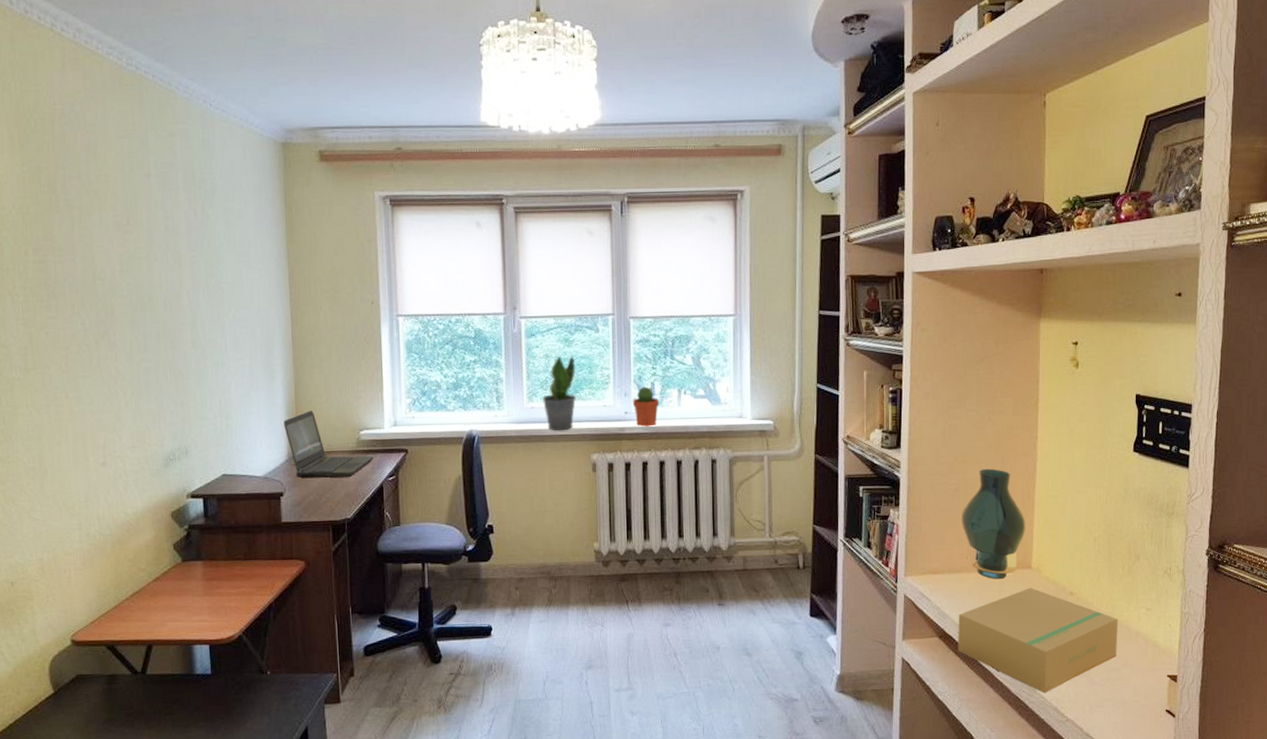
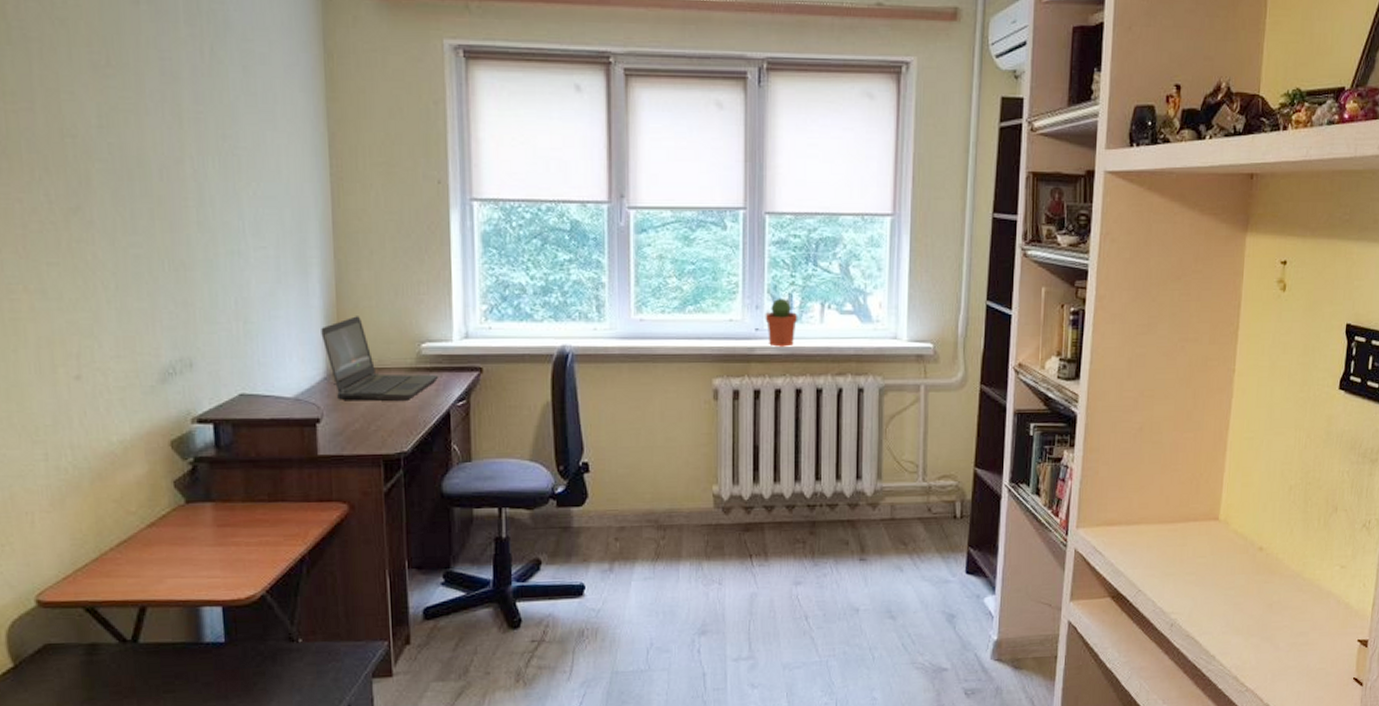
potted plant: present [542,355,577,431] -> none [653,257,697,350]
box: present [957,587,1118,693] -> none [1131,541,1310,660]
vase: present [962,468,1026,580] -> none [1144,405,1216,533]

